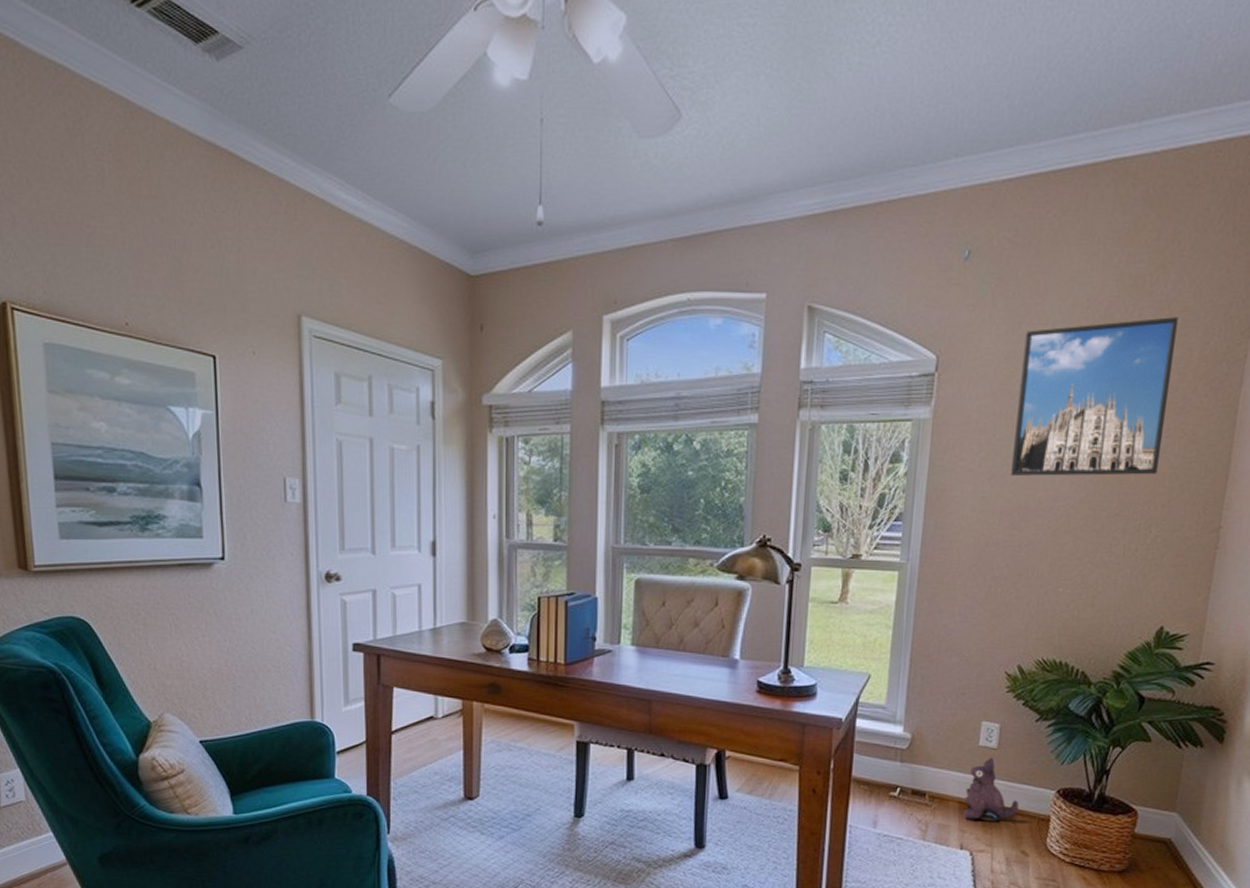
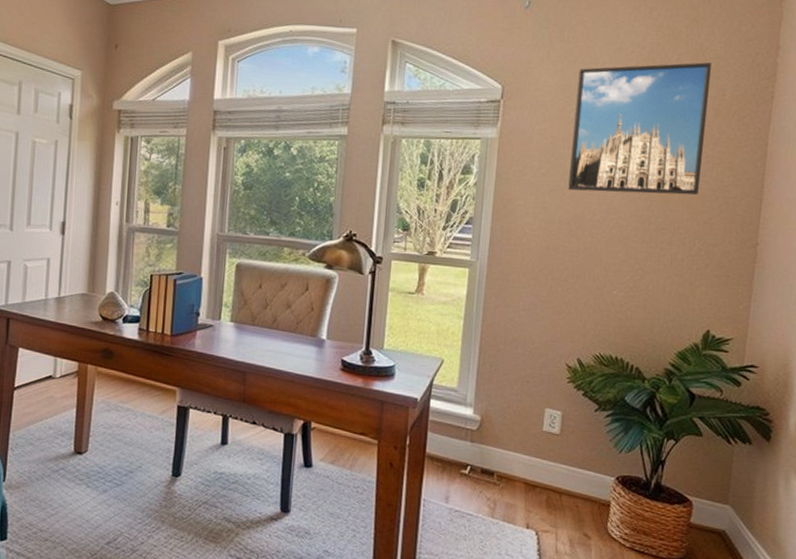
plush toy: present [963,757,1019,822] -> none [529,442,581,504]

